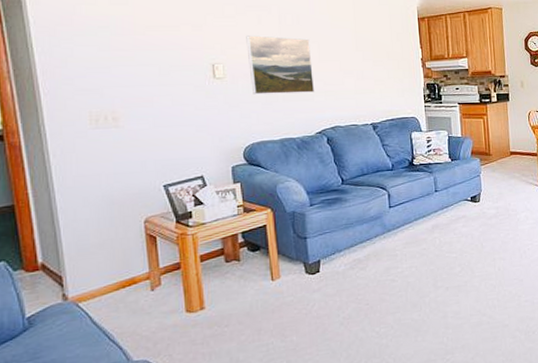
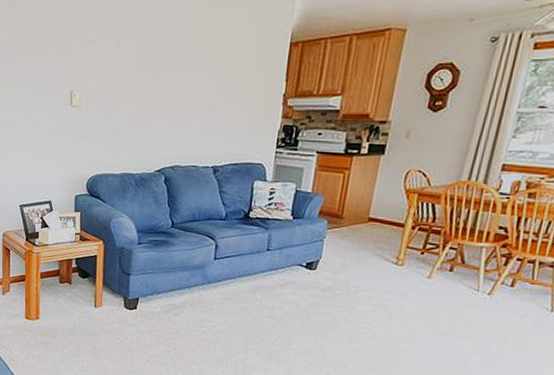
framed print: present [246,35,315,95] -> none [102,62,165,127]

